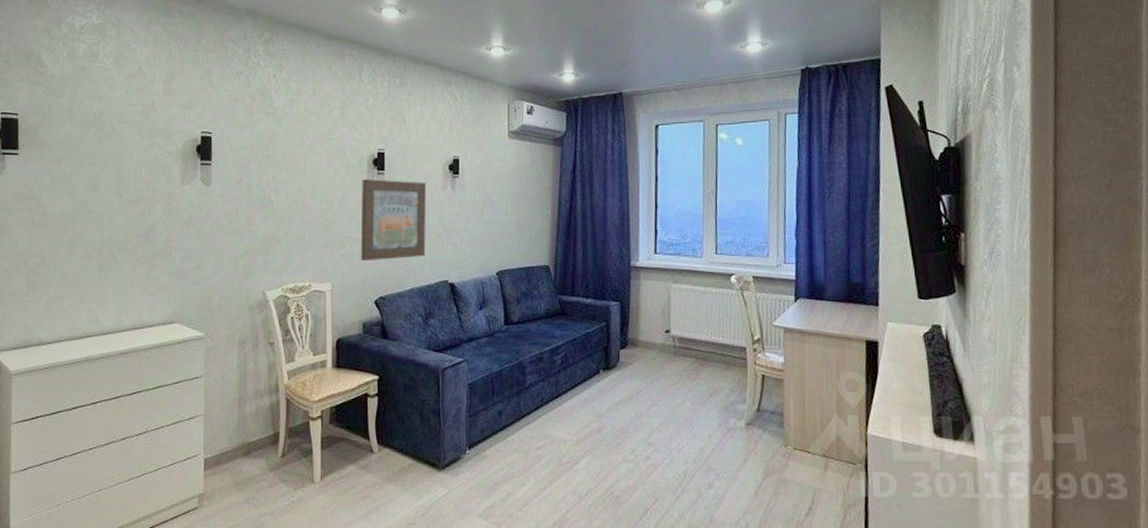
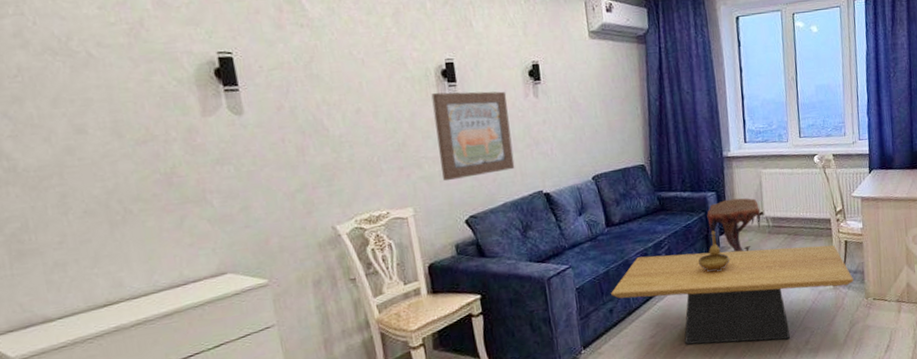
coffee table: none [502,360,770,479] -> present [611,244,854,345]
decorative bowl: none [594,343,630,388] -> present [697,231,730,272]
side table: none [608,311,667,371] -> present [707,198,761,253]

